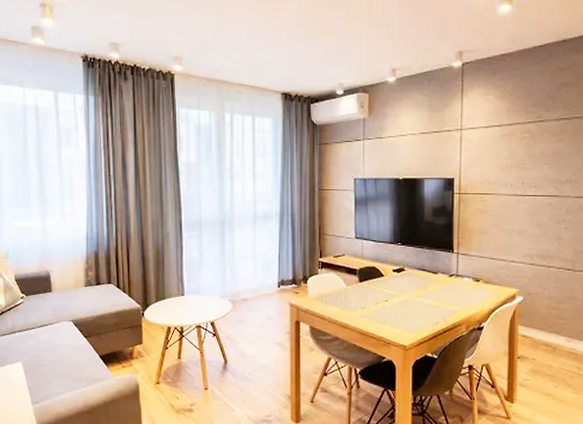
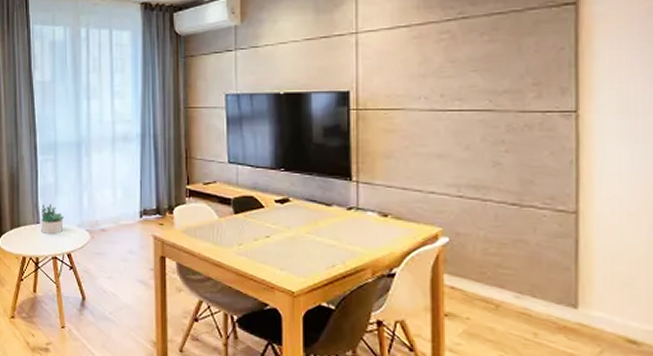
succulent plant: none [186,277,207,306] -> present [41,204,64,235]

